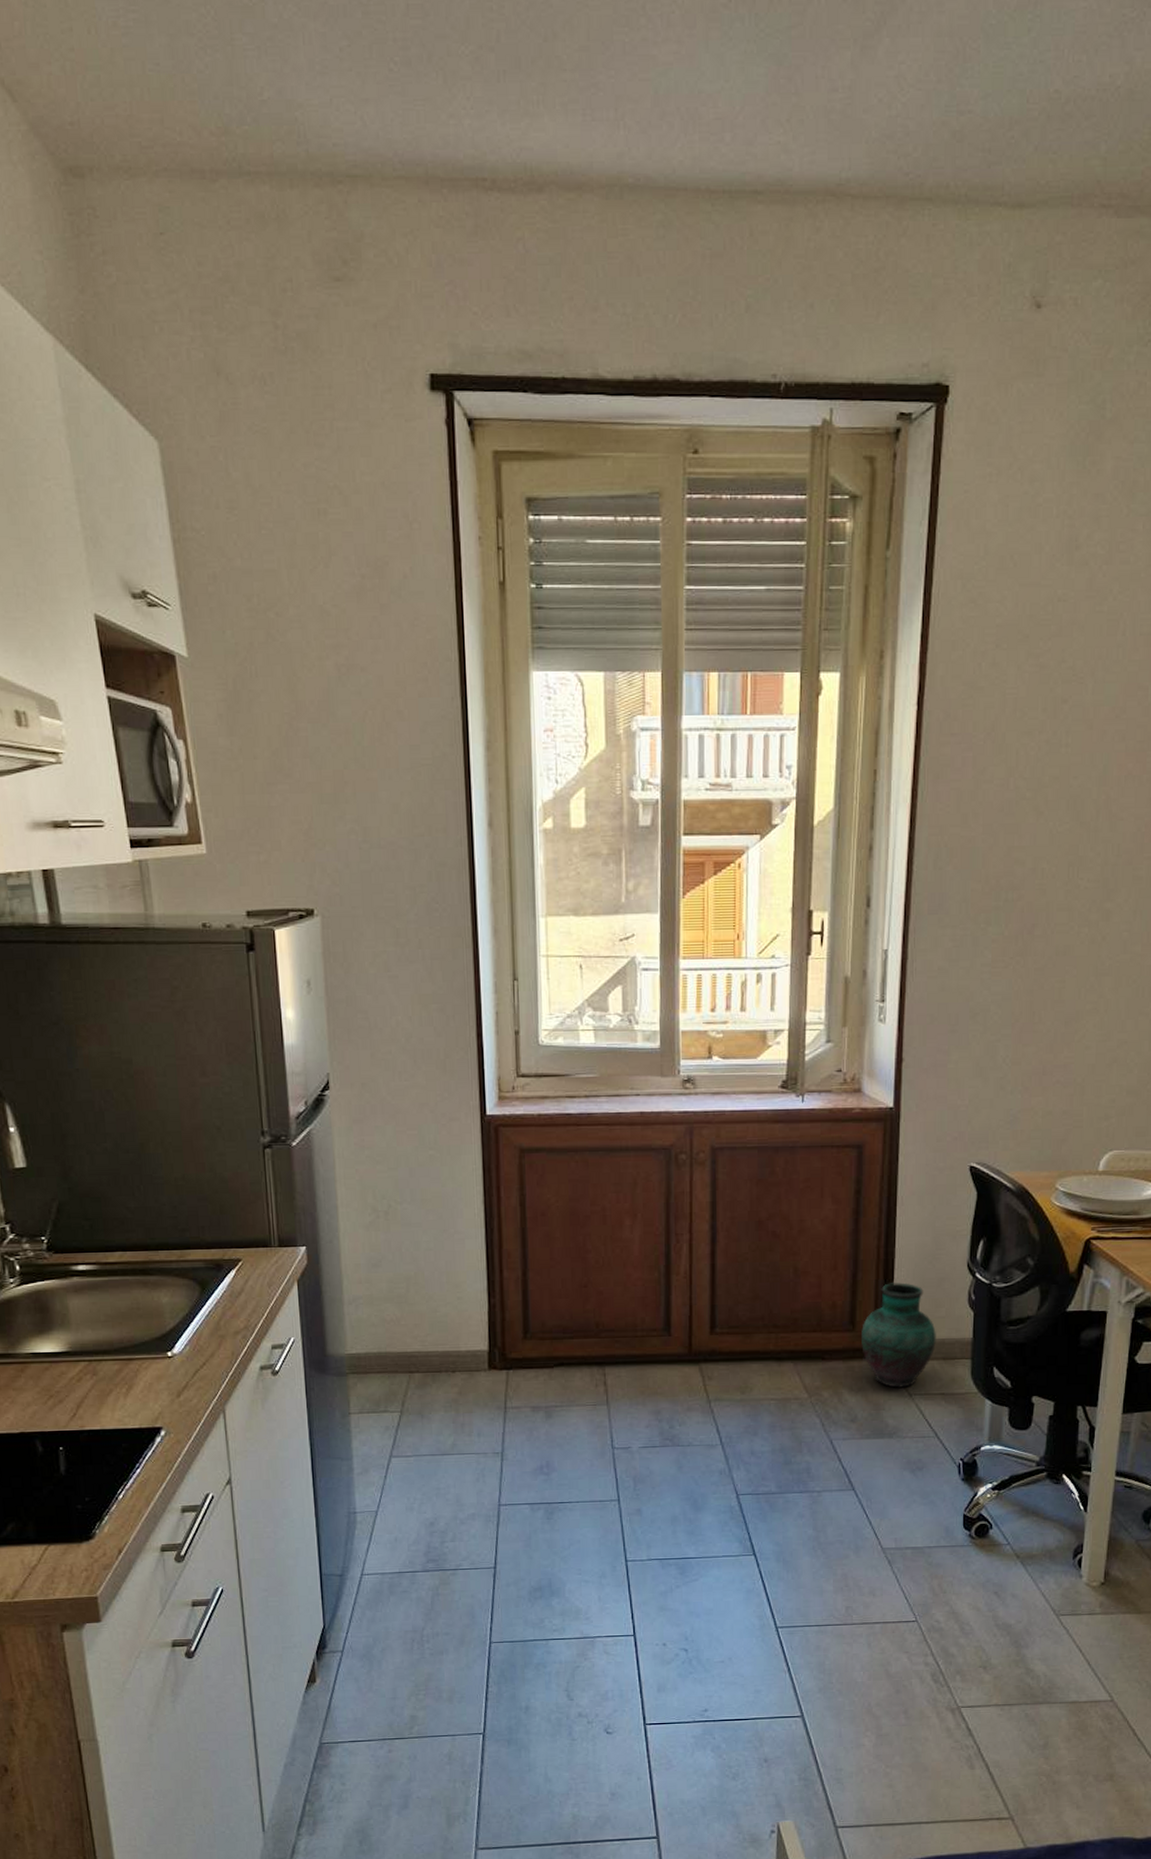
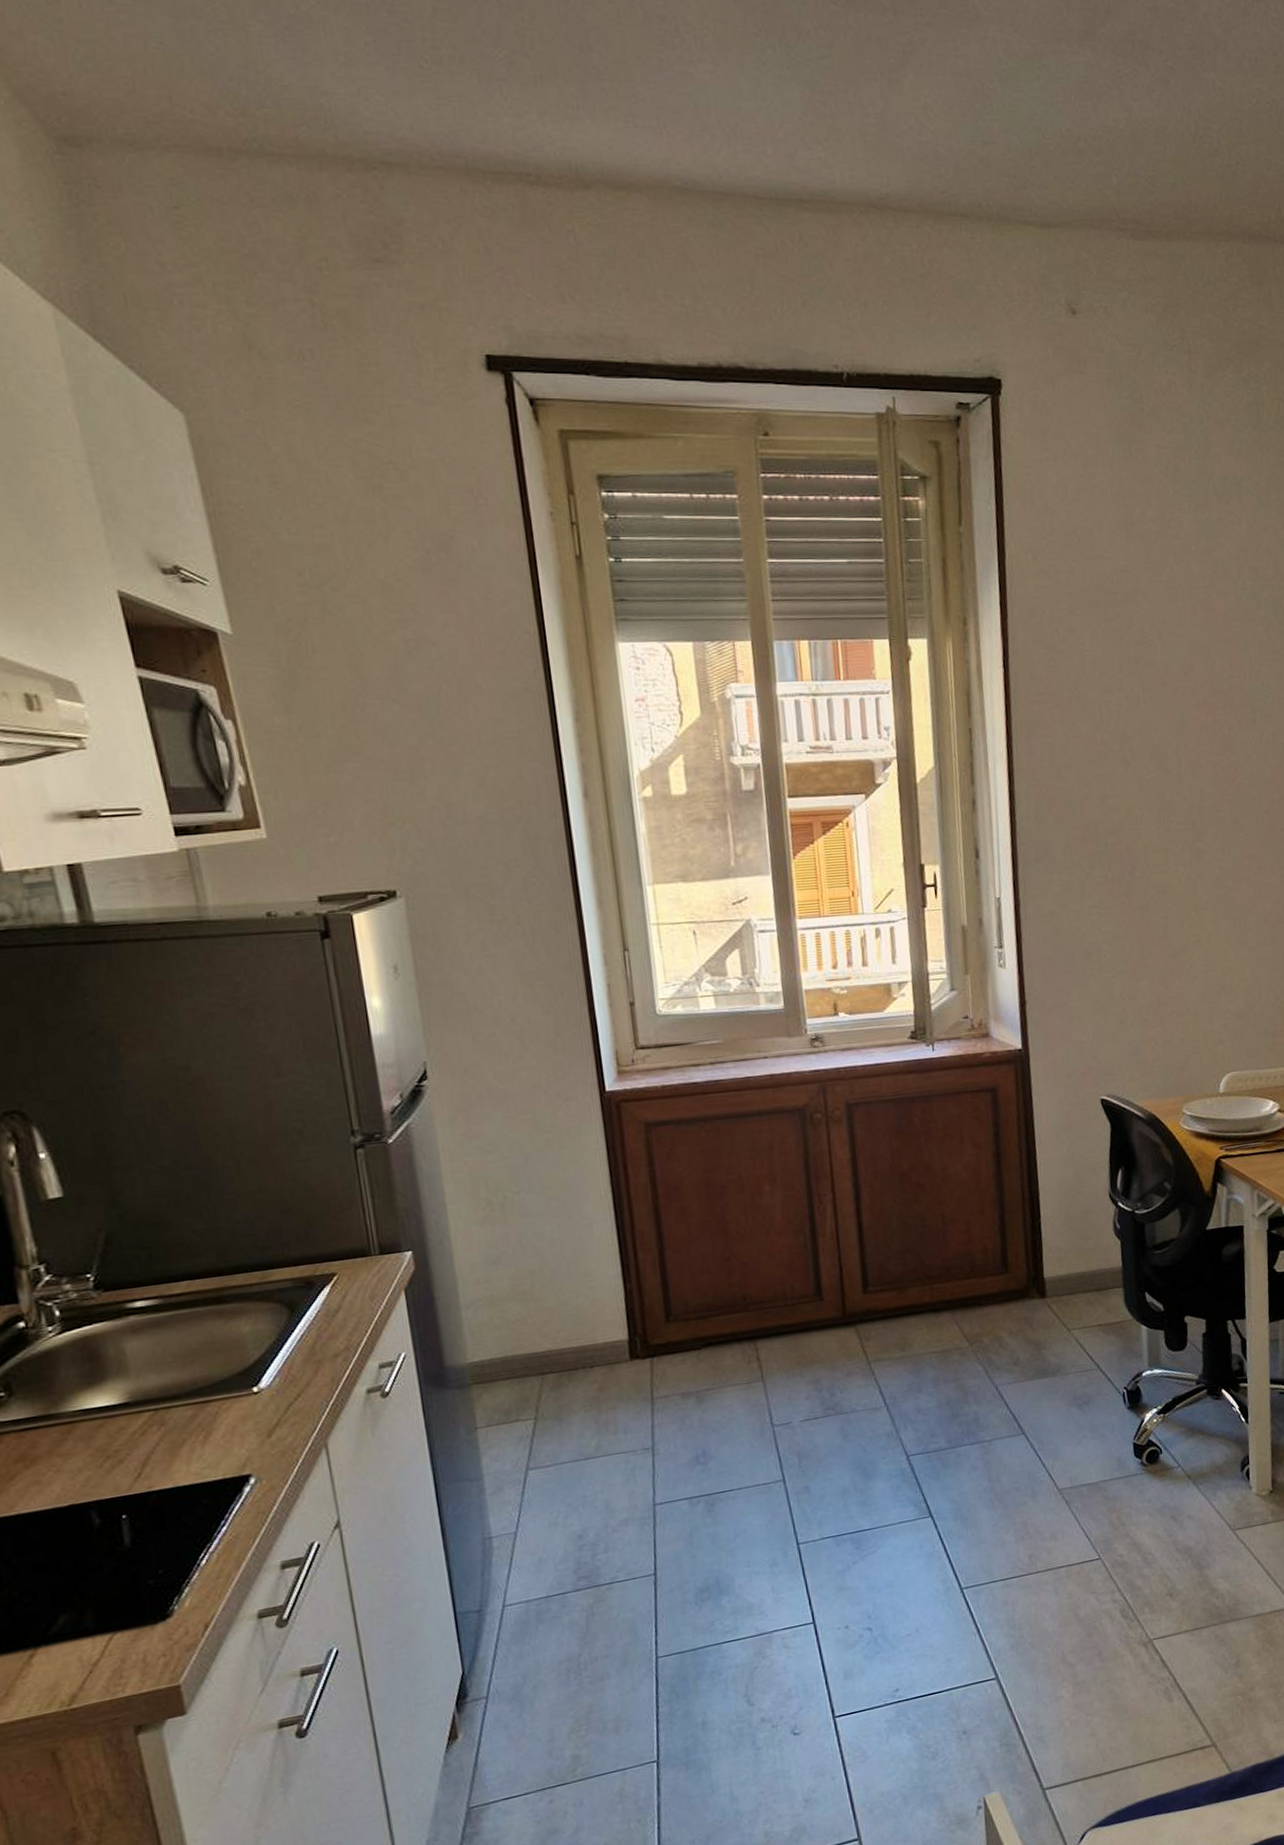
vase: present [862,1282,936,1388] -> none [1014,1219,1088,1325]

